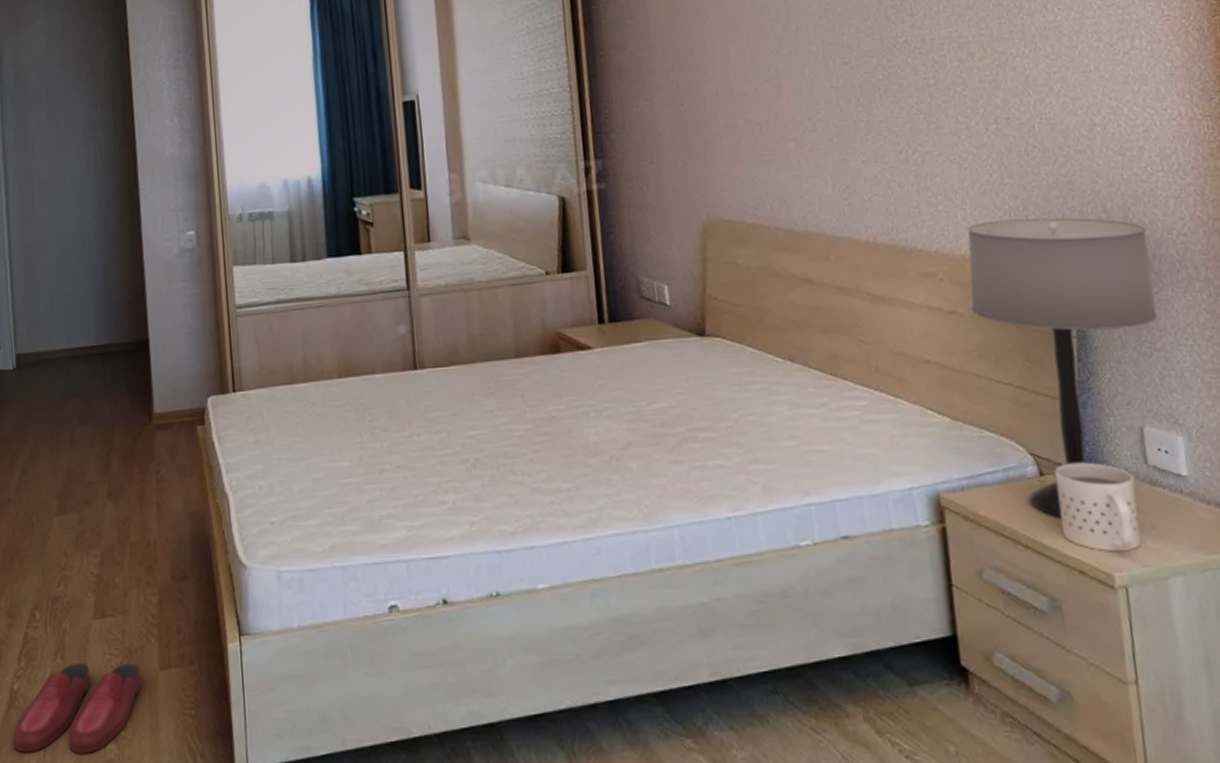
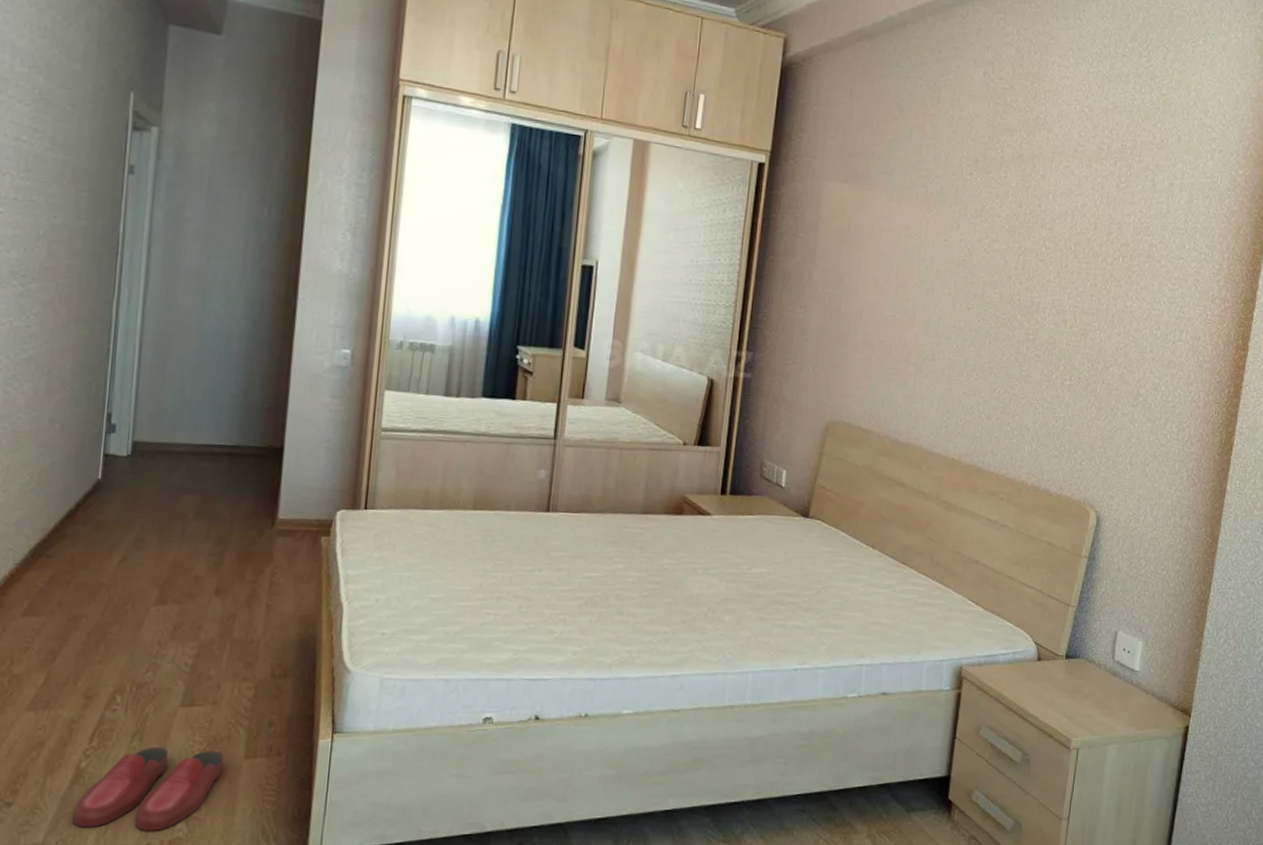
table lamp: present [966,217,1158,517] -> none [1019,457,1155,693]
mug: present [1054,462,1142,552] -> none [1043,653,1102,723]

